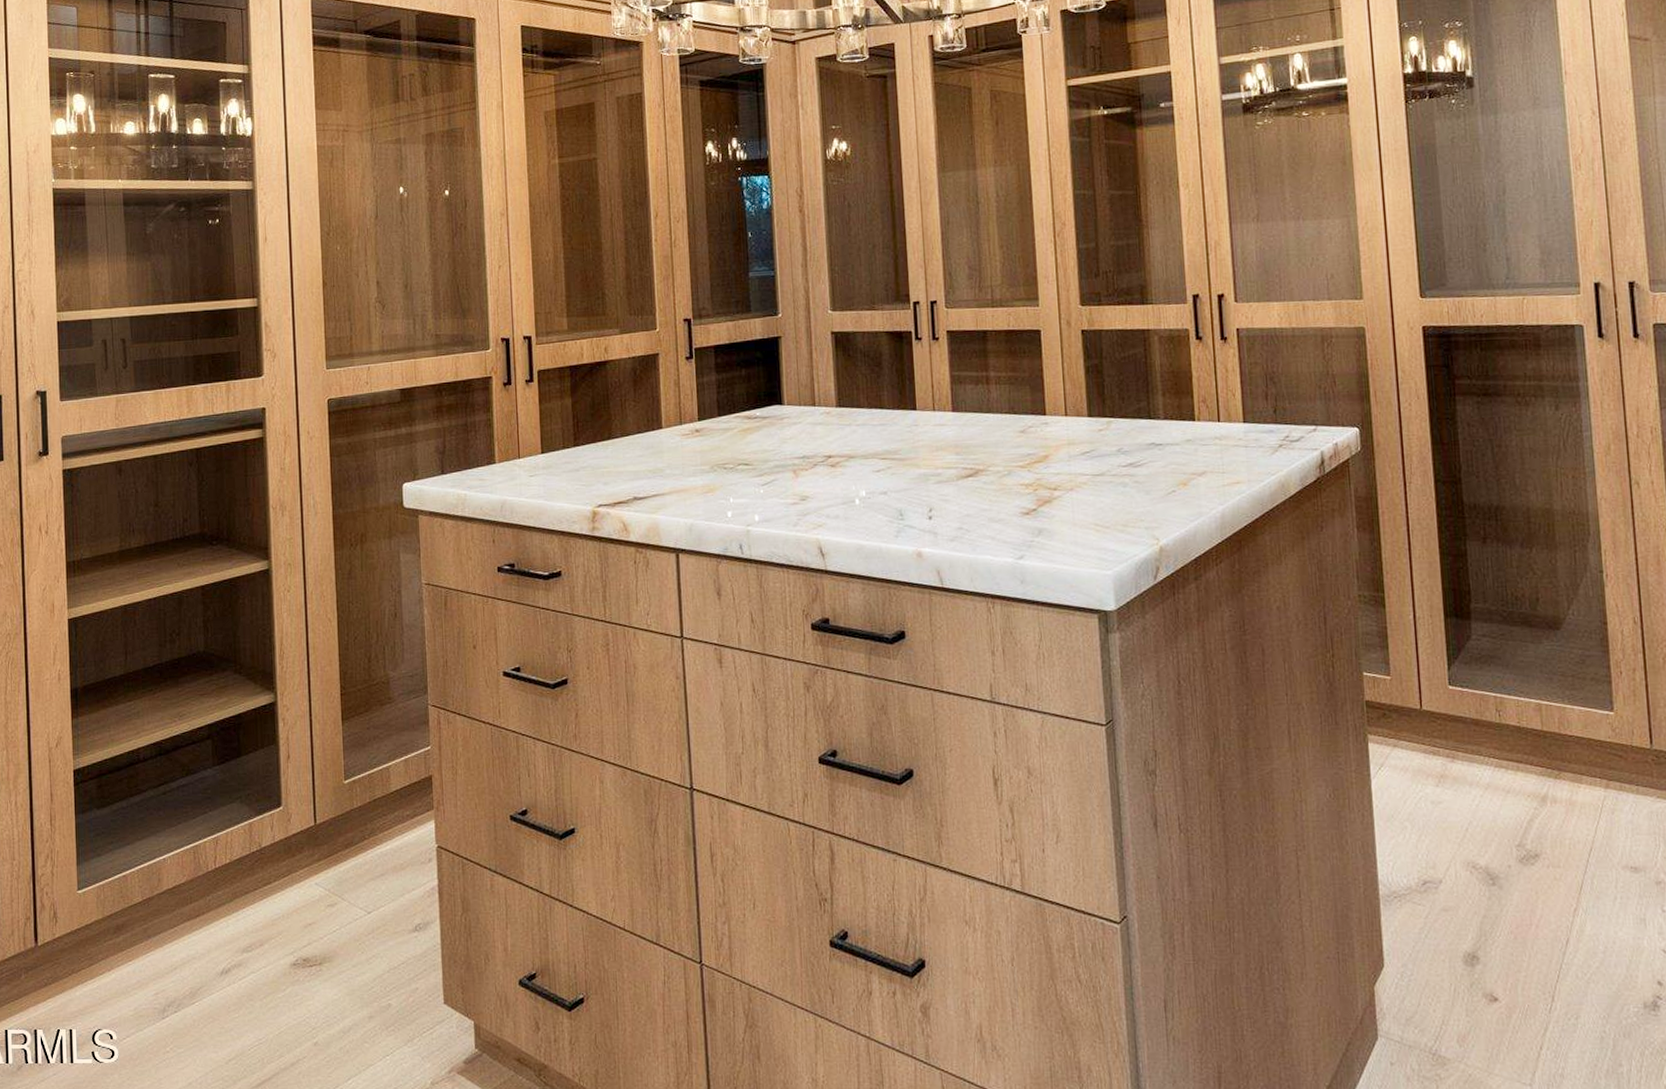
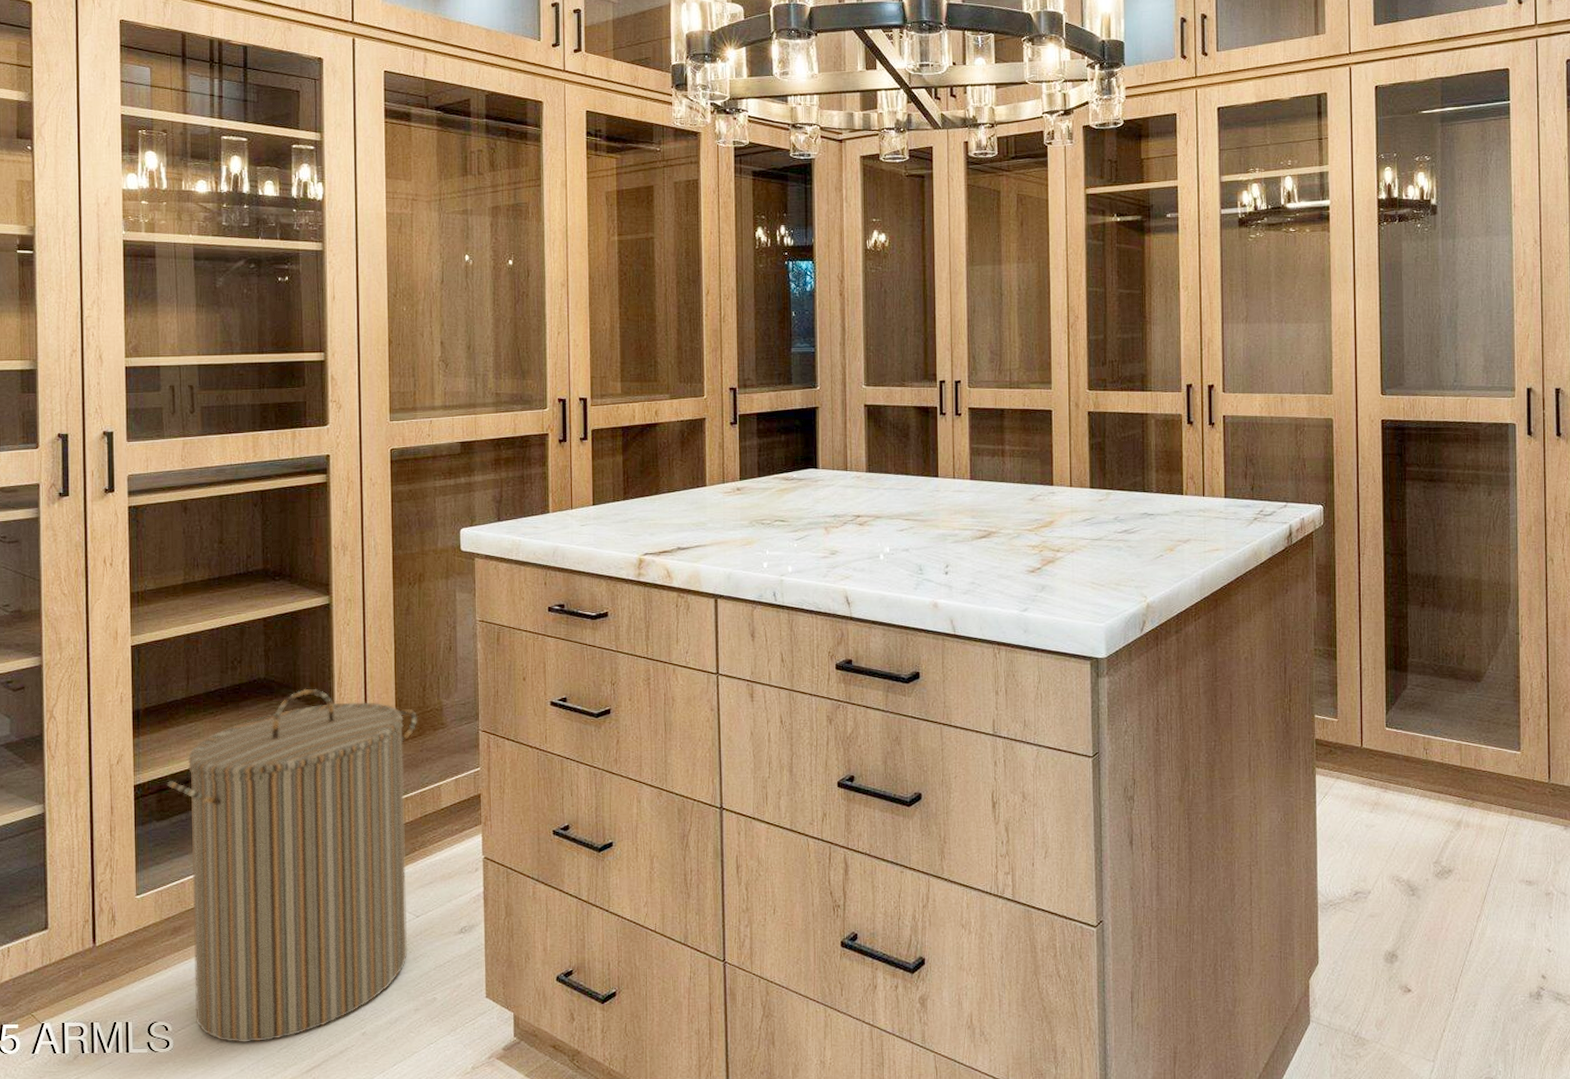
laundry hamper: none [106,661,363,1053] -> present [166,688,417,1042]

